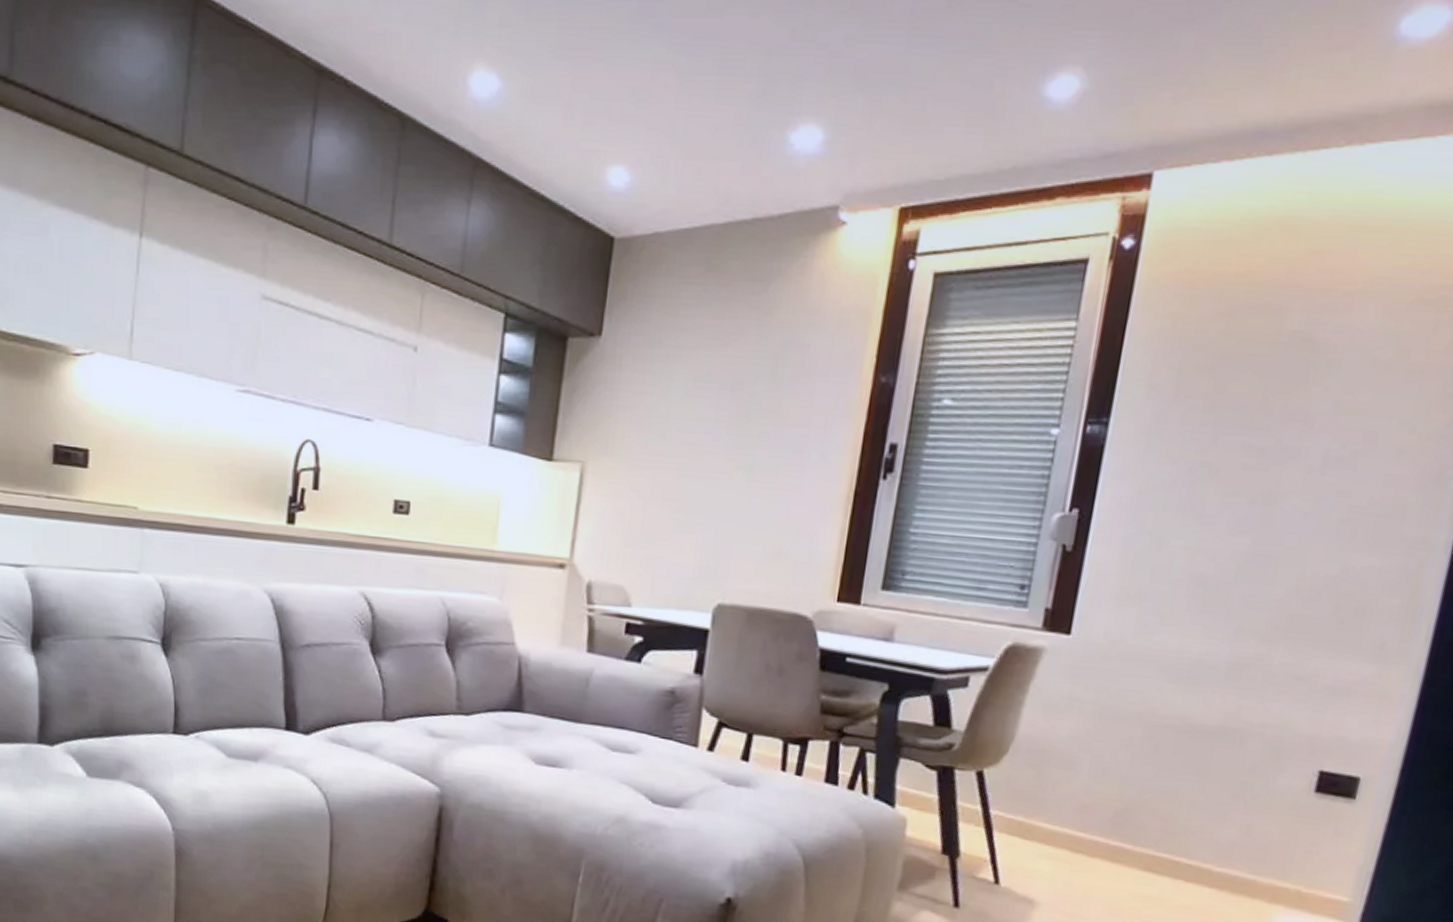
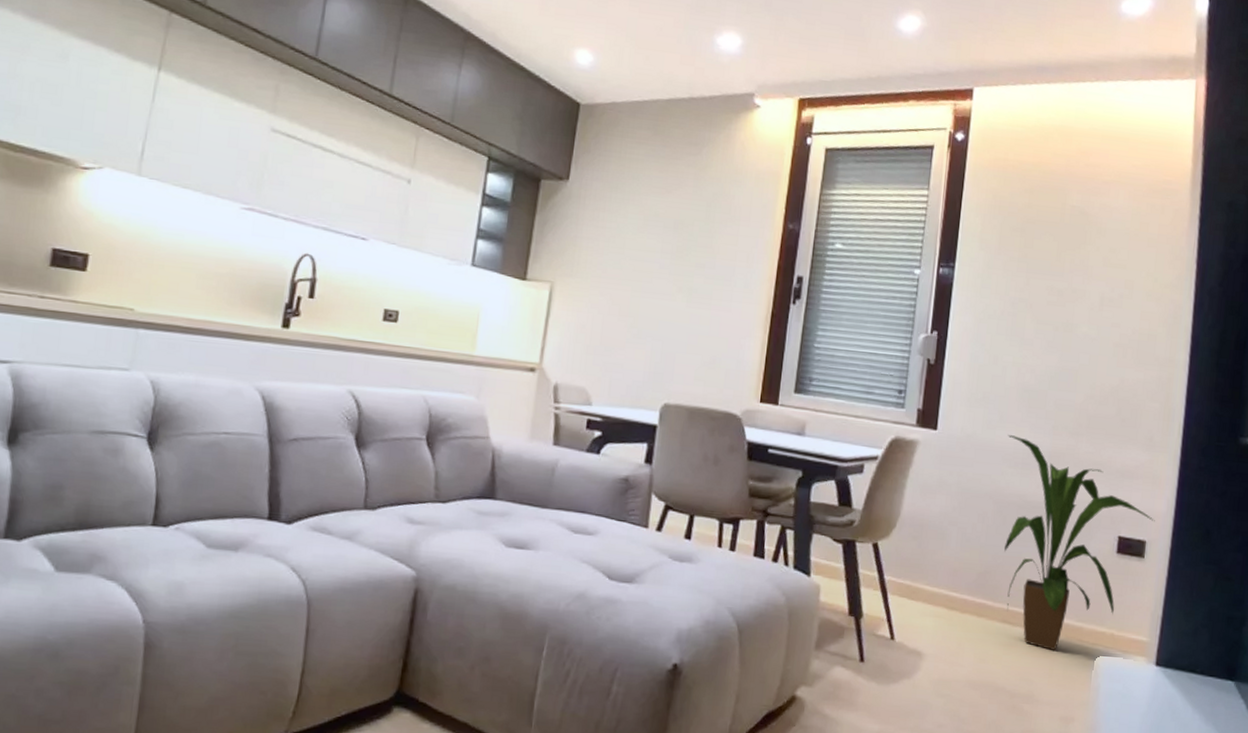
house plant: none [1152,641,1377,908] -> present [1004,435,1155,651]

